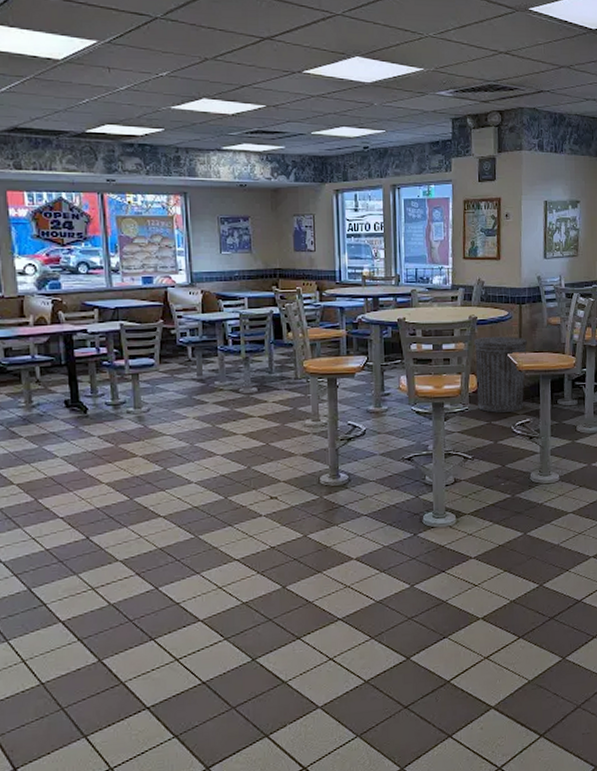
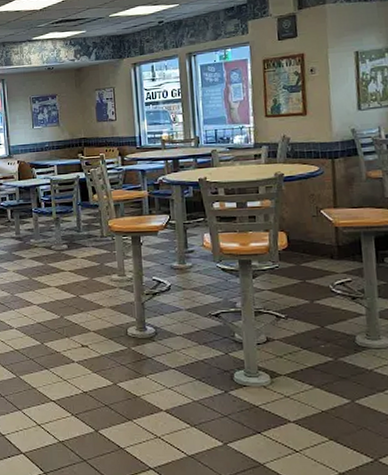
trash can: present [473,336,528,413] -> none [281,192,344,271]

